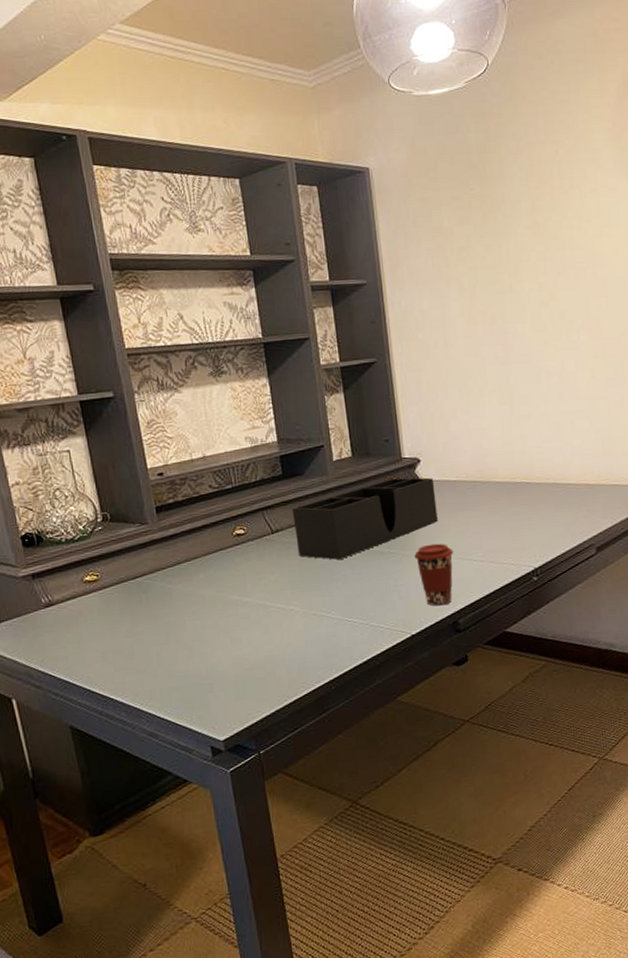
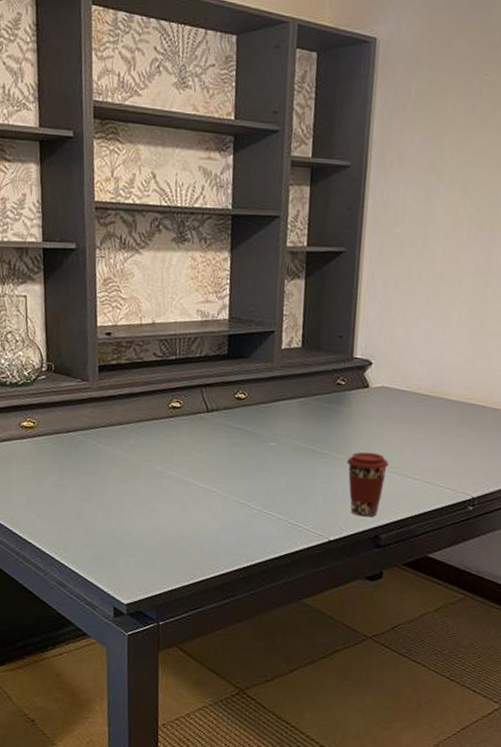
desk organizer: present [292,477,438,561] -> none [230,377,382,452]

